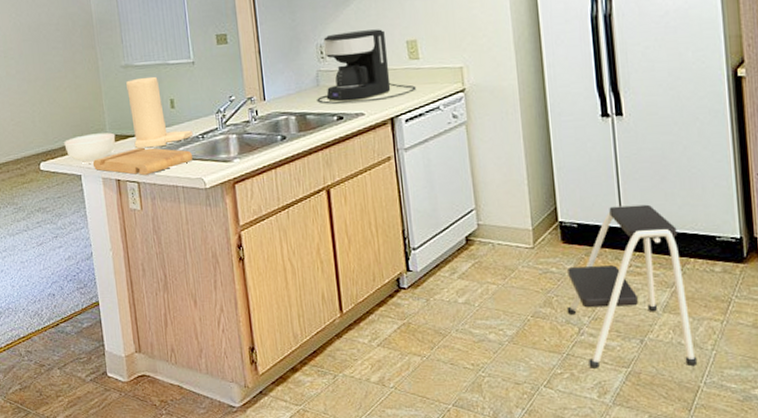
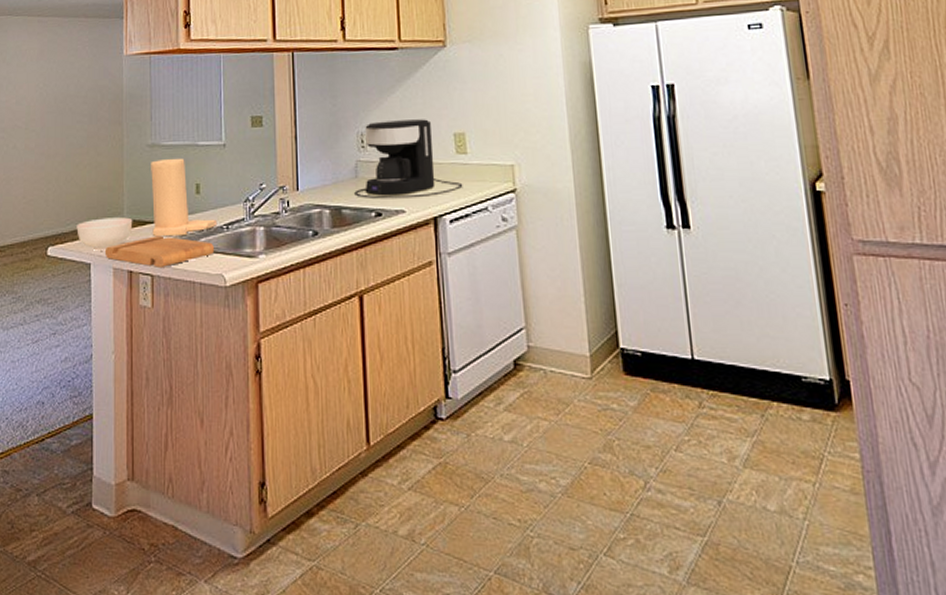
step stool: present [566,204,698,369] -> none [630,333,788,538]

